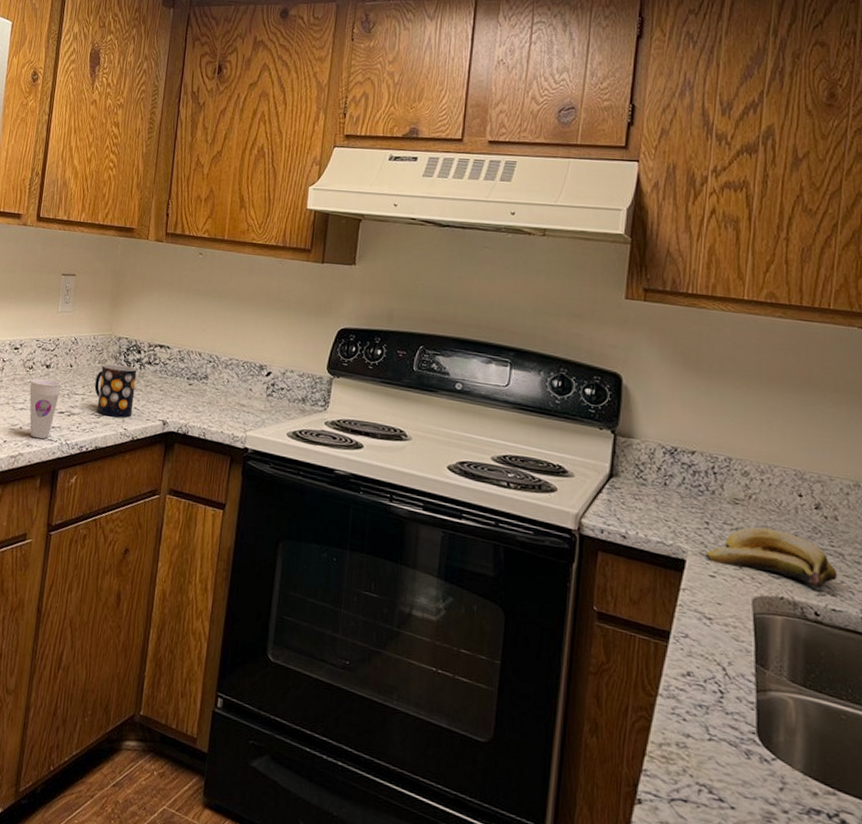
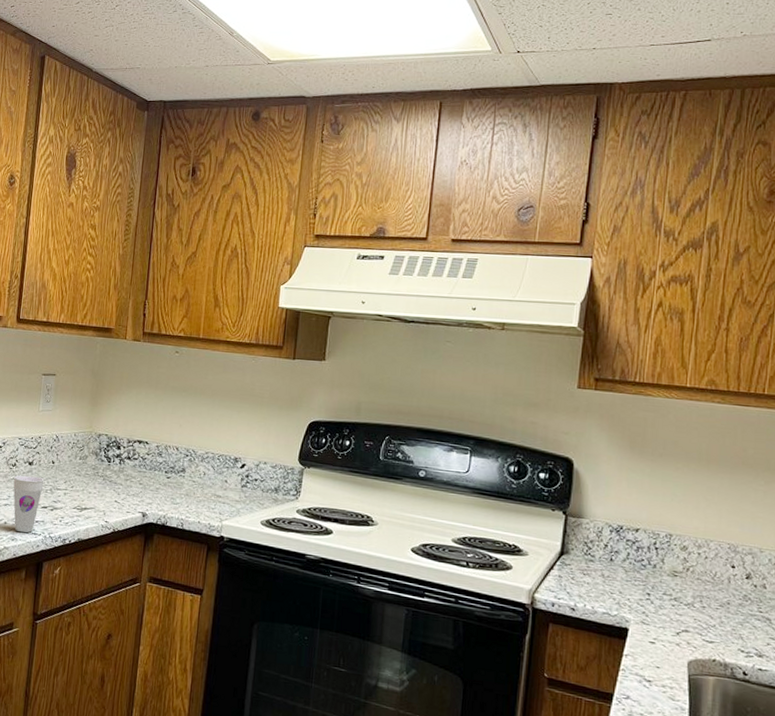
mug: present [94,363,137,418] -> none [76,459,117,511]
banana: present [706,526,838,589] -> none [647,596,765,651]

